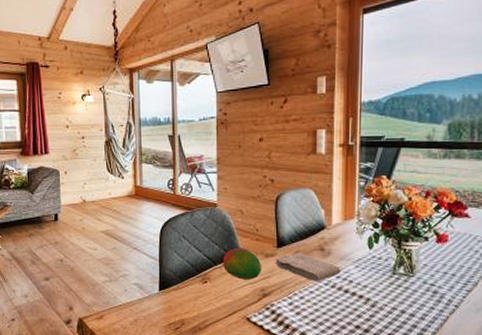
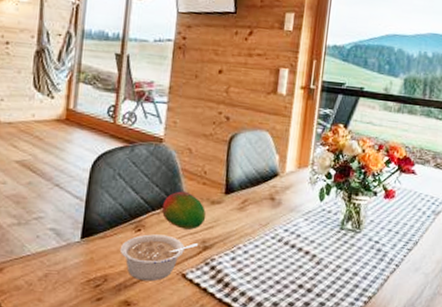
legume: none [191,285,257,325] -> present [119,234,198,282]
washcloth: present [275,253,341,282] -> none [221,201,290,235]

